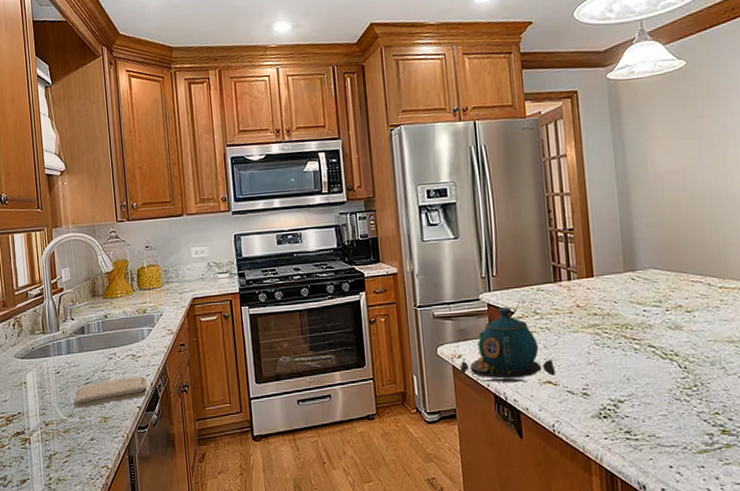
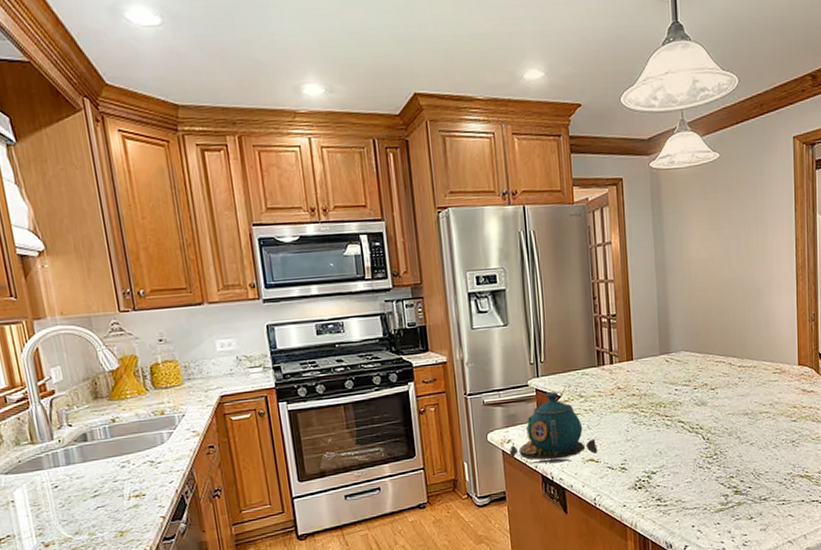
washcloth: present [73,375,148,409] -> none [79,483,172,525]

